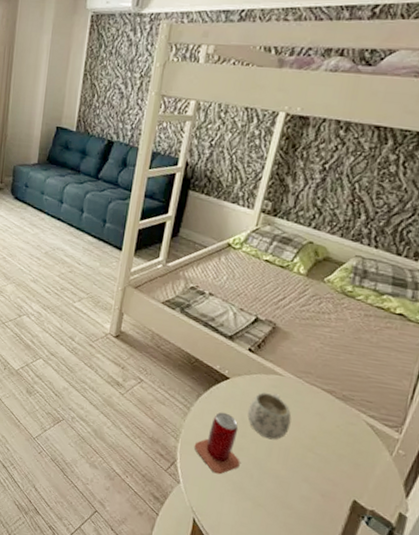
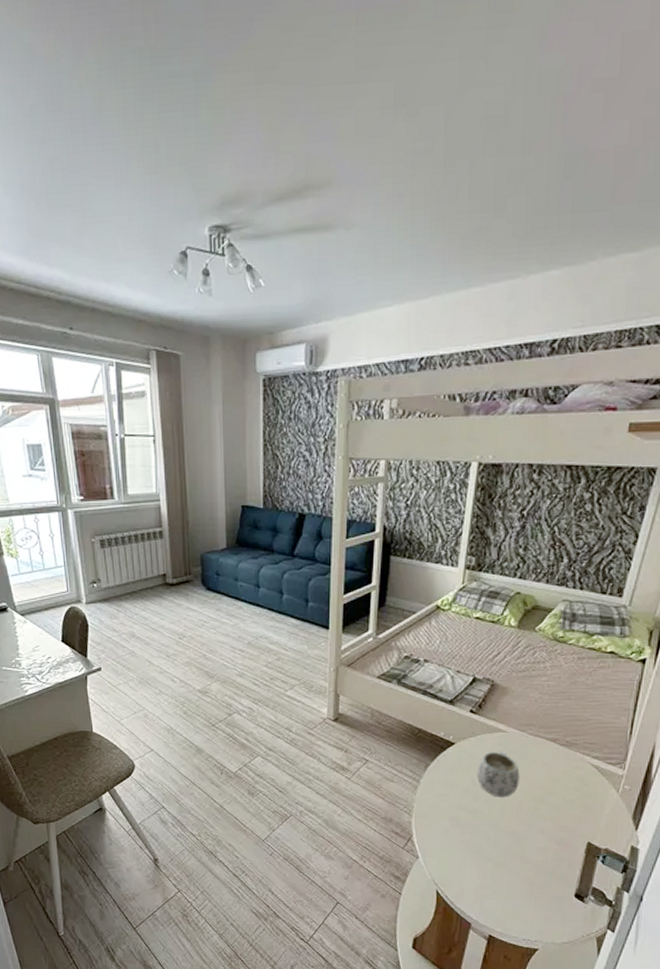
beer can: present [193,412,240,475] -> none [428,779,476,842]

